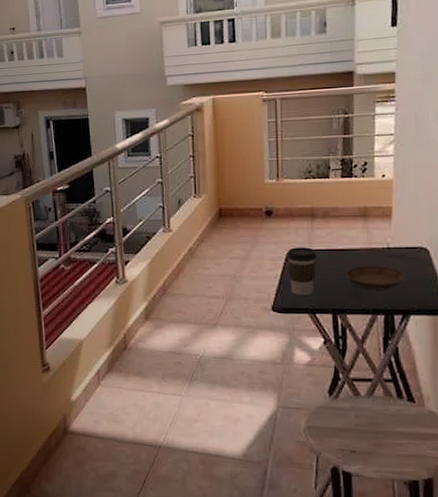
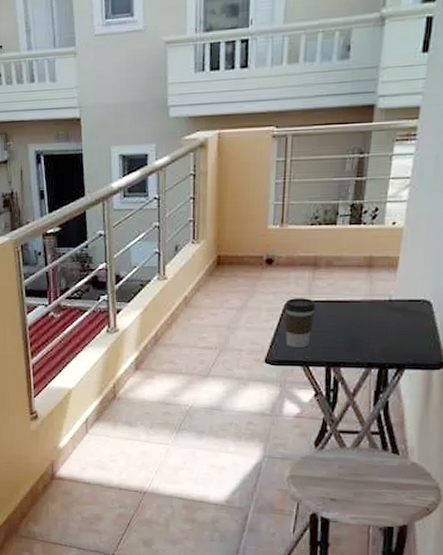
saucer: present [345,265,406,290] -> none [343,318,405,344]

